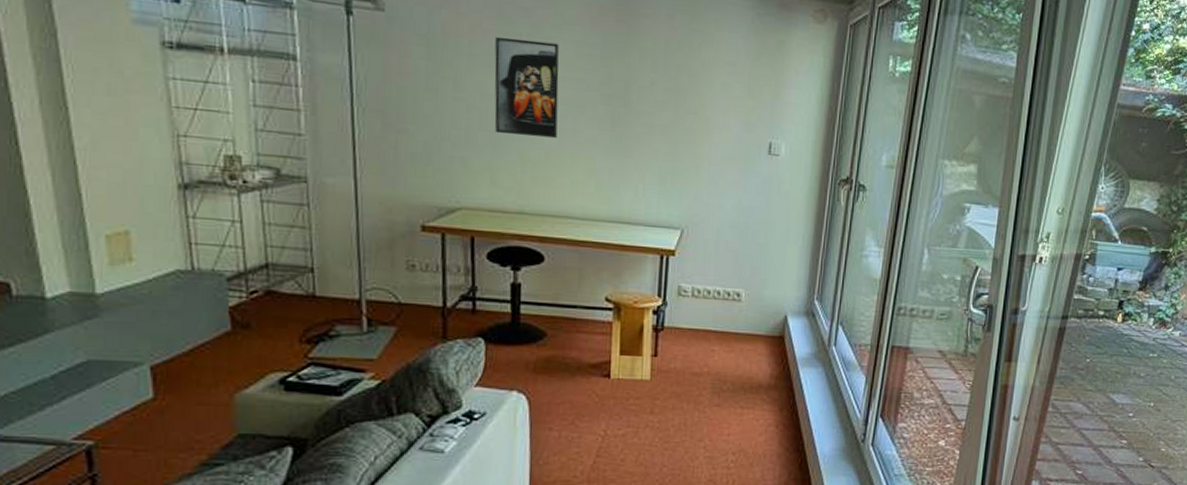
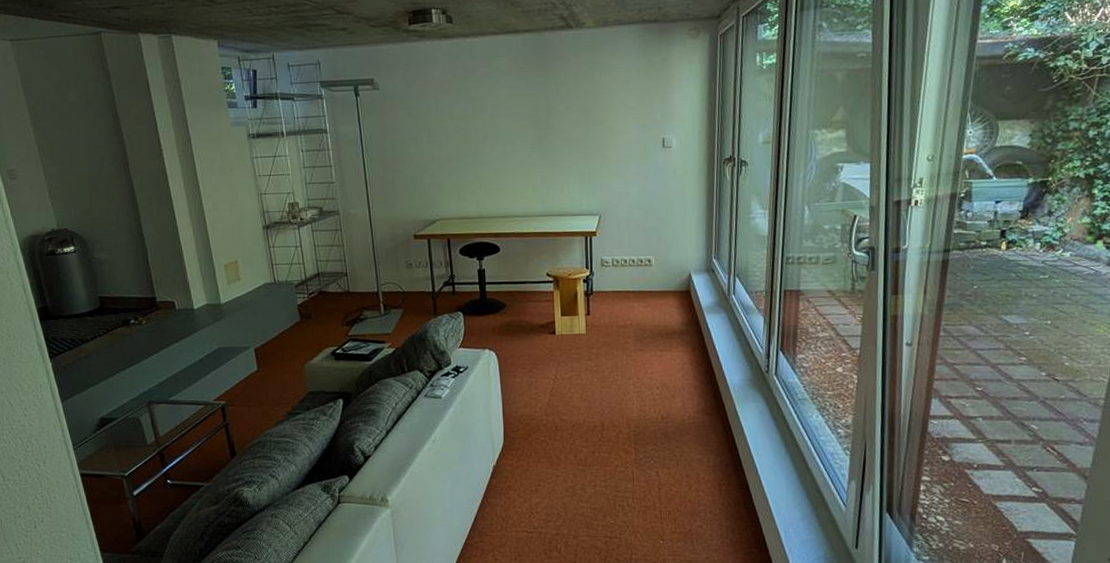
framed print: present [494,36,559,139] -> none [453,90,501,162]

